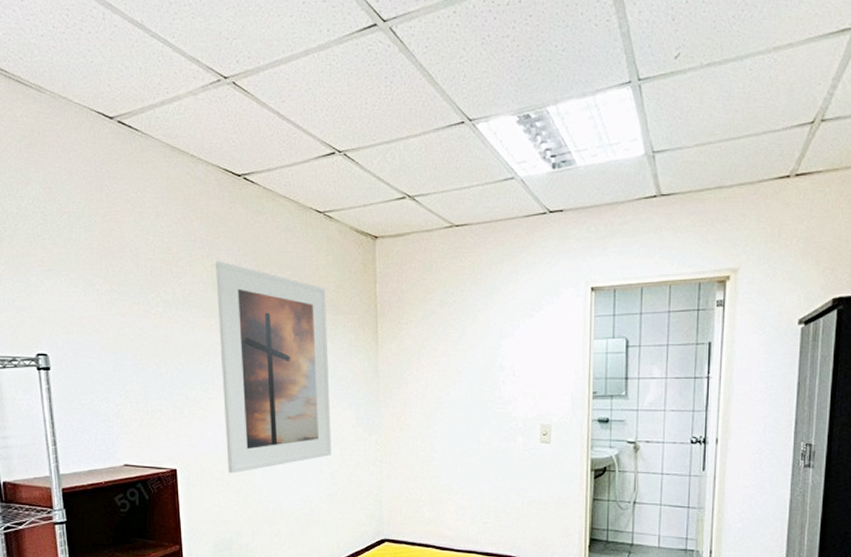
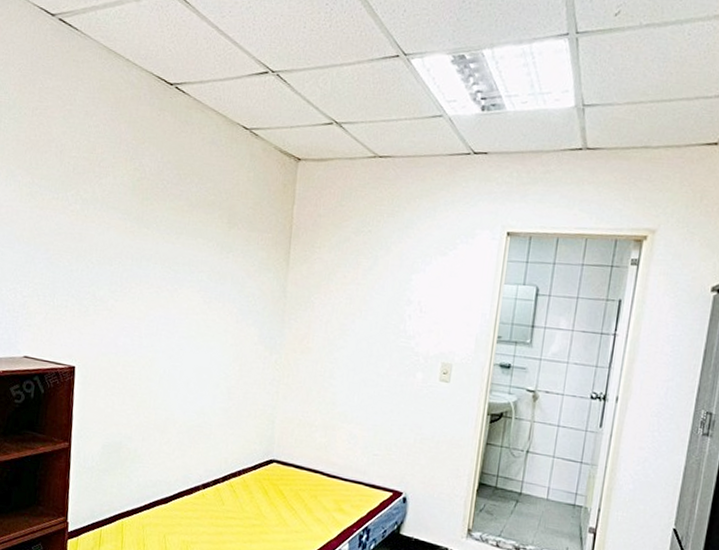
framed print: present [216,261,332,474] -> none [125,165,244,378]

